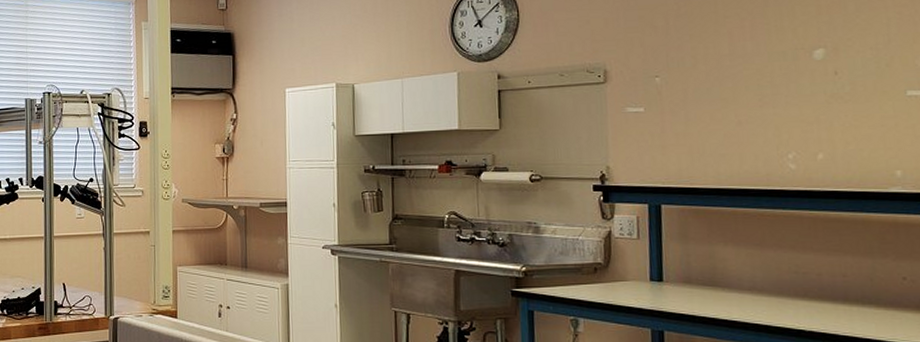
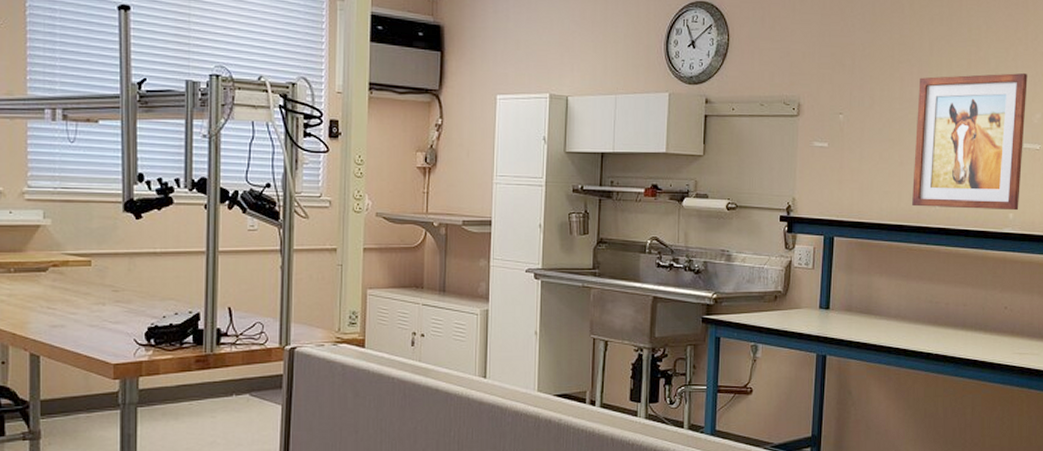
wall art: none [753,13,910,169] -> present [912,73,1028,211]

